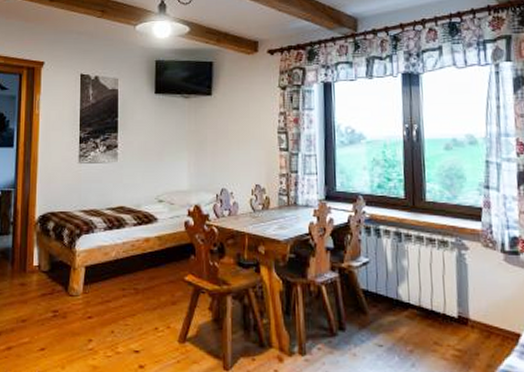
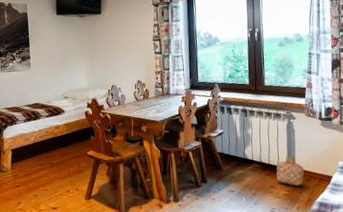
basket: none [441,300,481,344] -> present [276,156,304,186]

